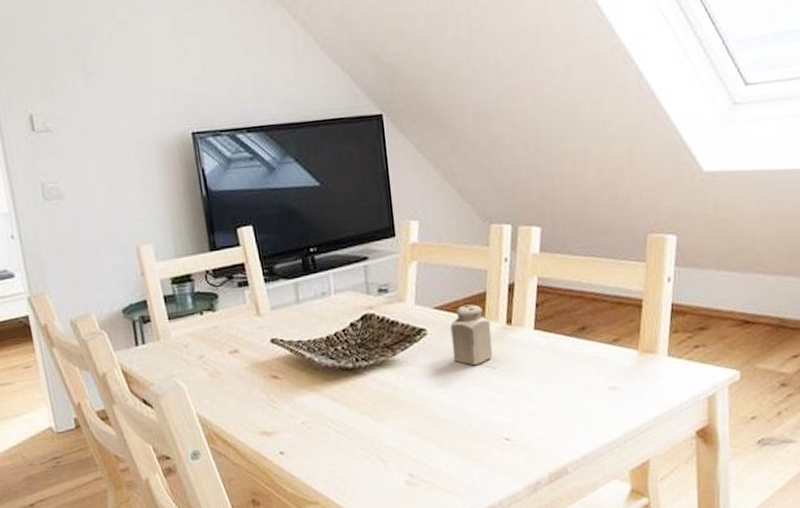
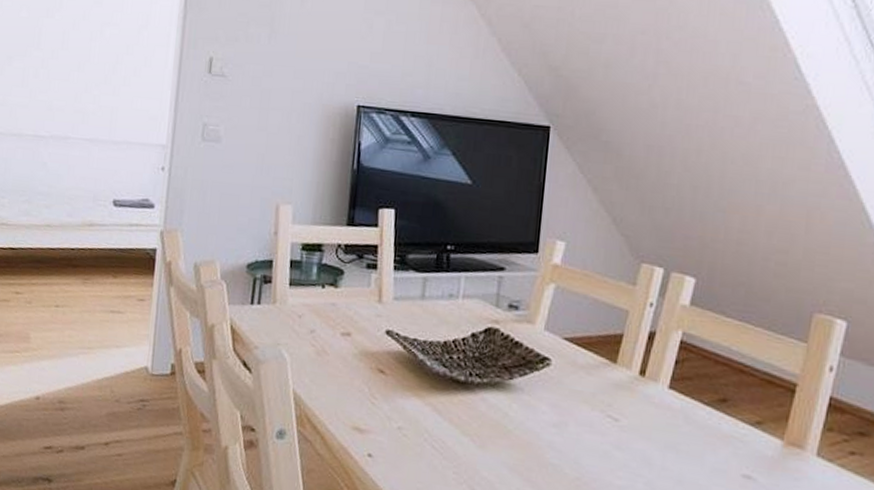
salt shaker: present [450,304,493,365] -> none [574,343,622,412]

